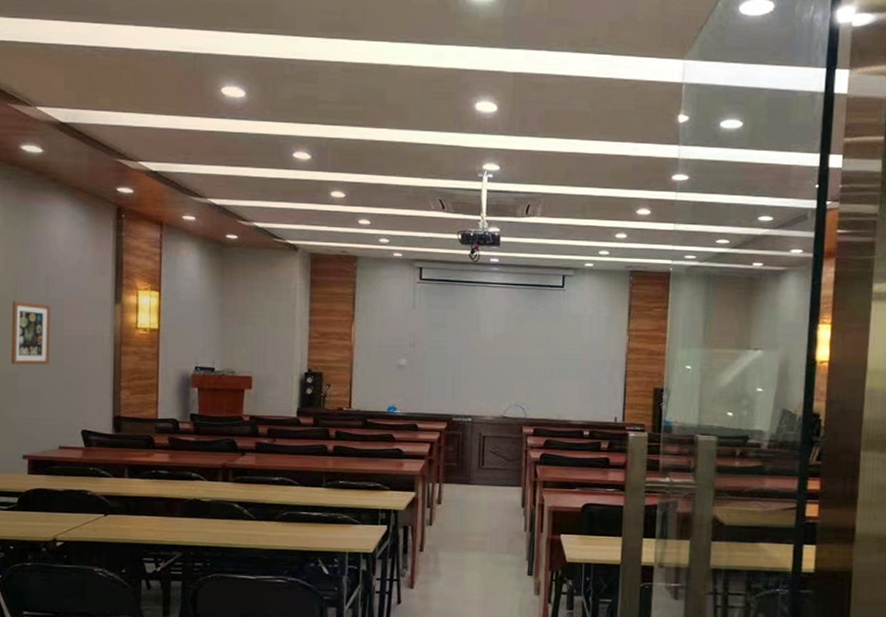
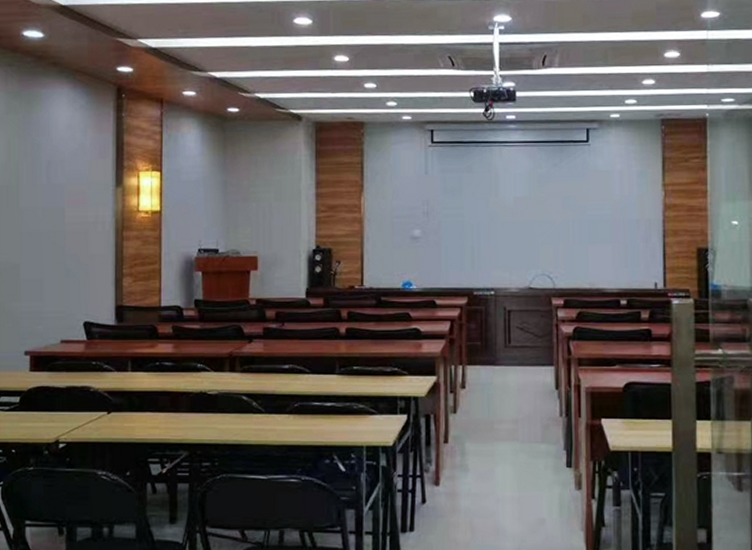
wall art: present [11,301,51,365] -> none [13,190,52,256]

